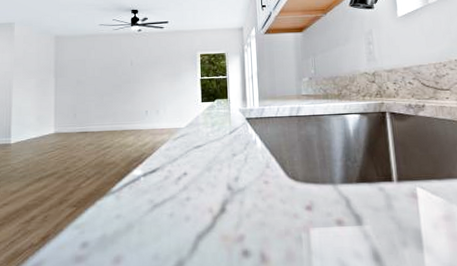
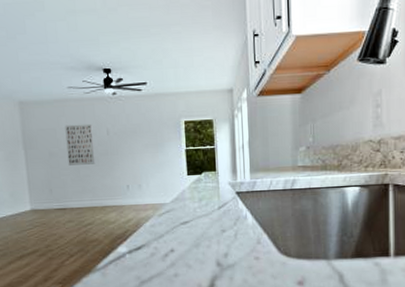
wall art: none [93,55,118,92] -> present [65,123,96,166]

